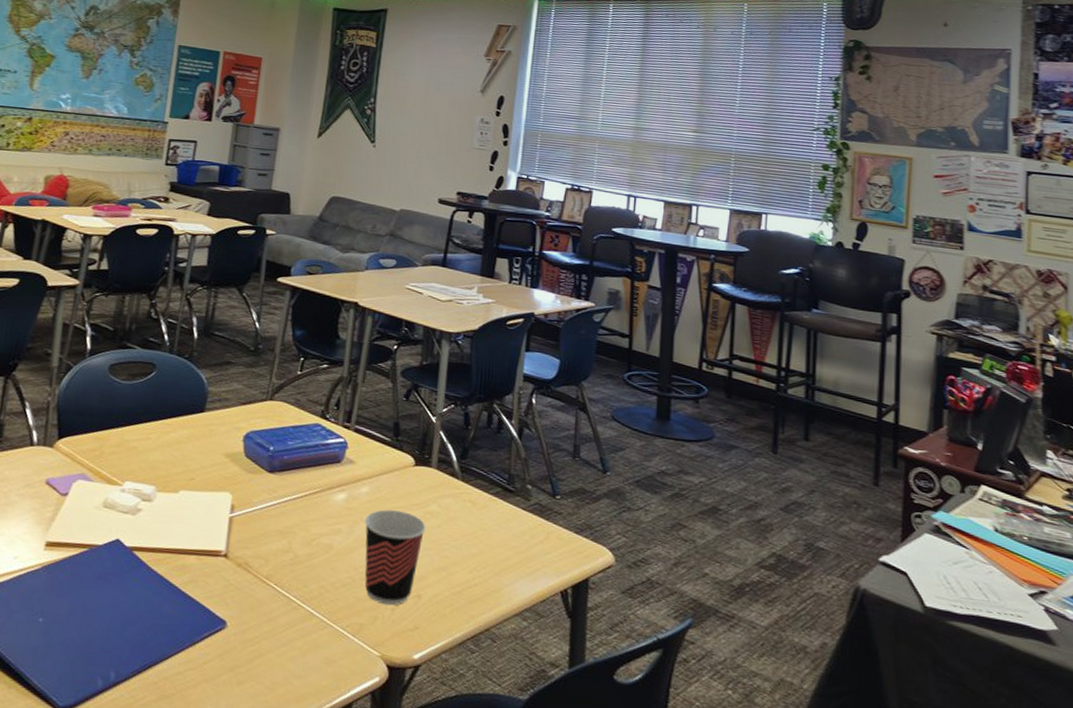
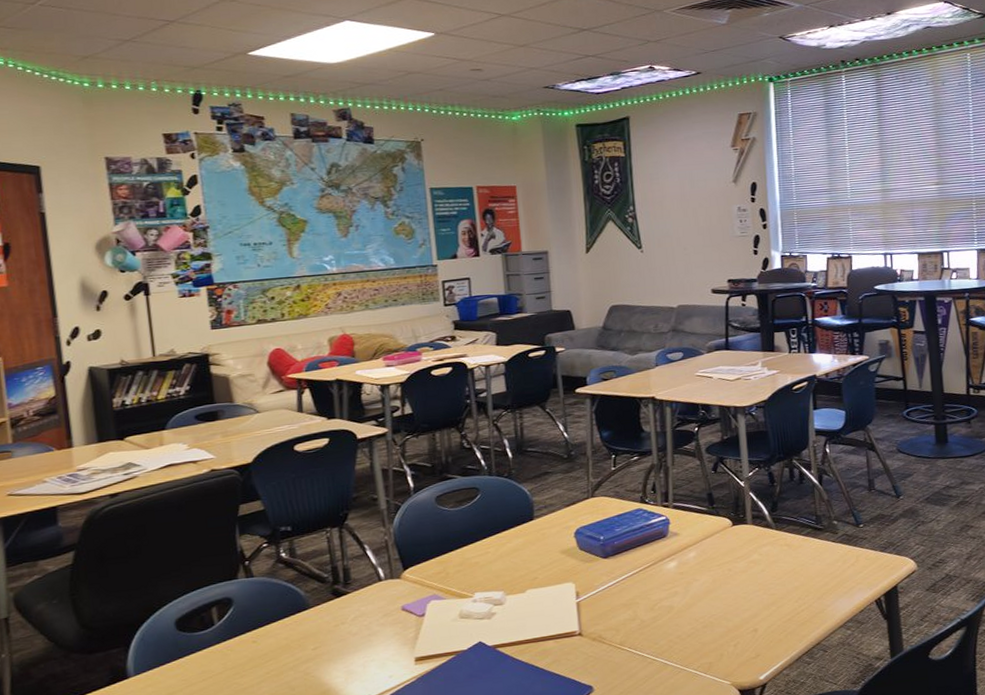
cup: present [364,509,426,606] -> none [696,565,752,644]

